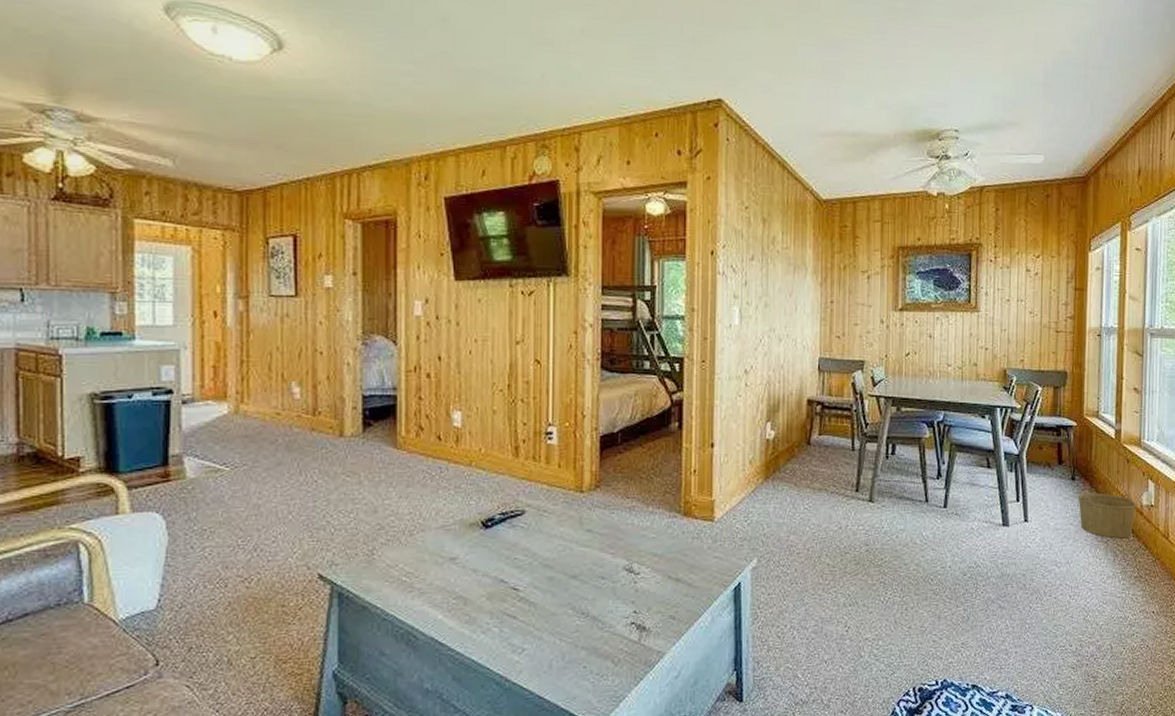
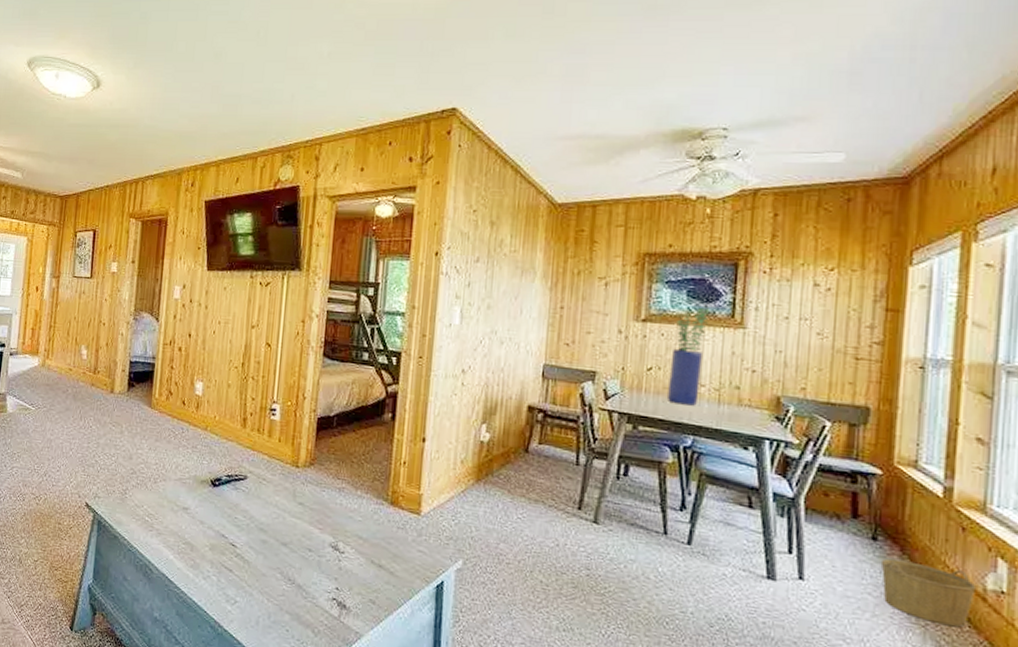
vase: none [922,292,952,384] -> present [666,304,710,406]

